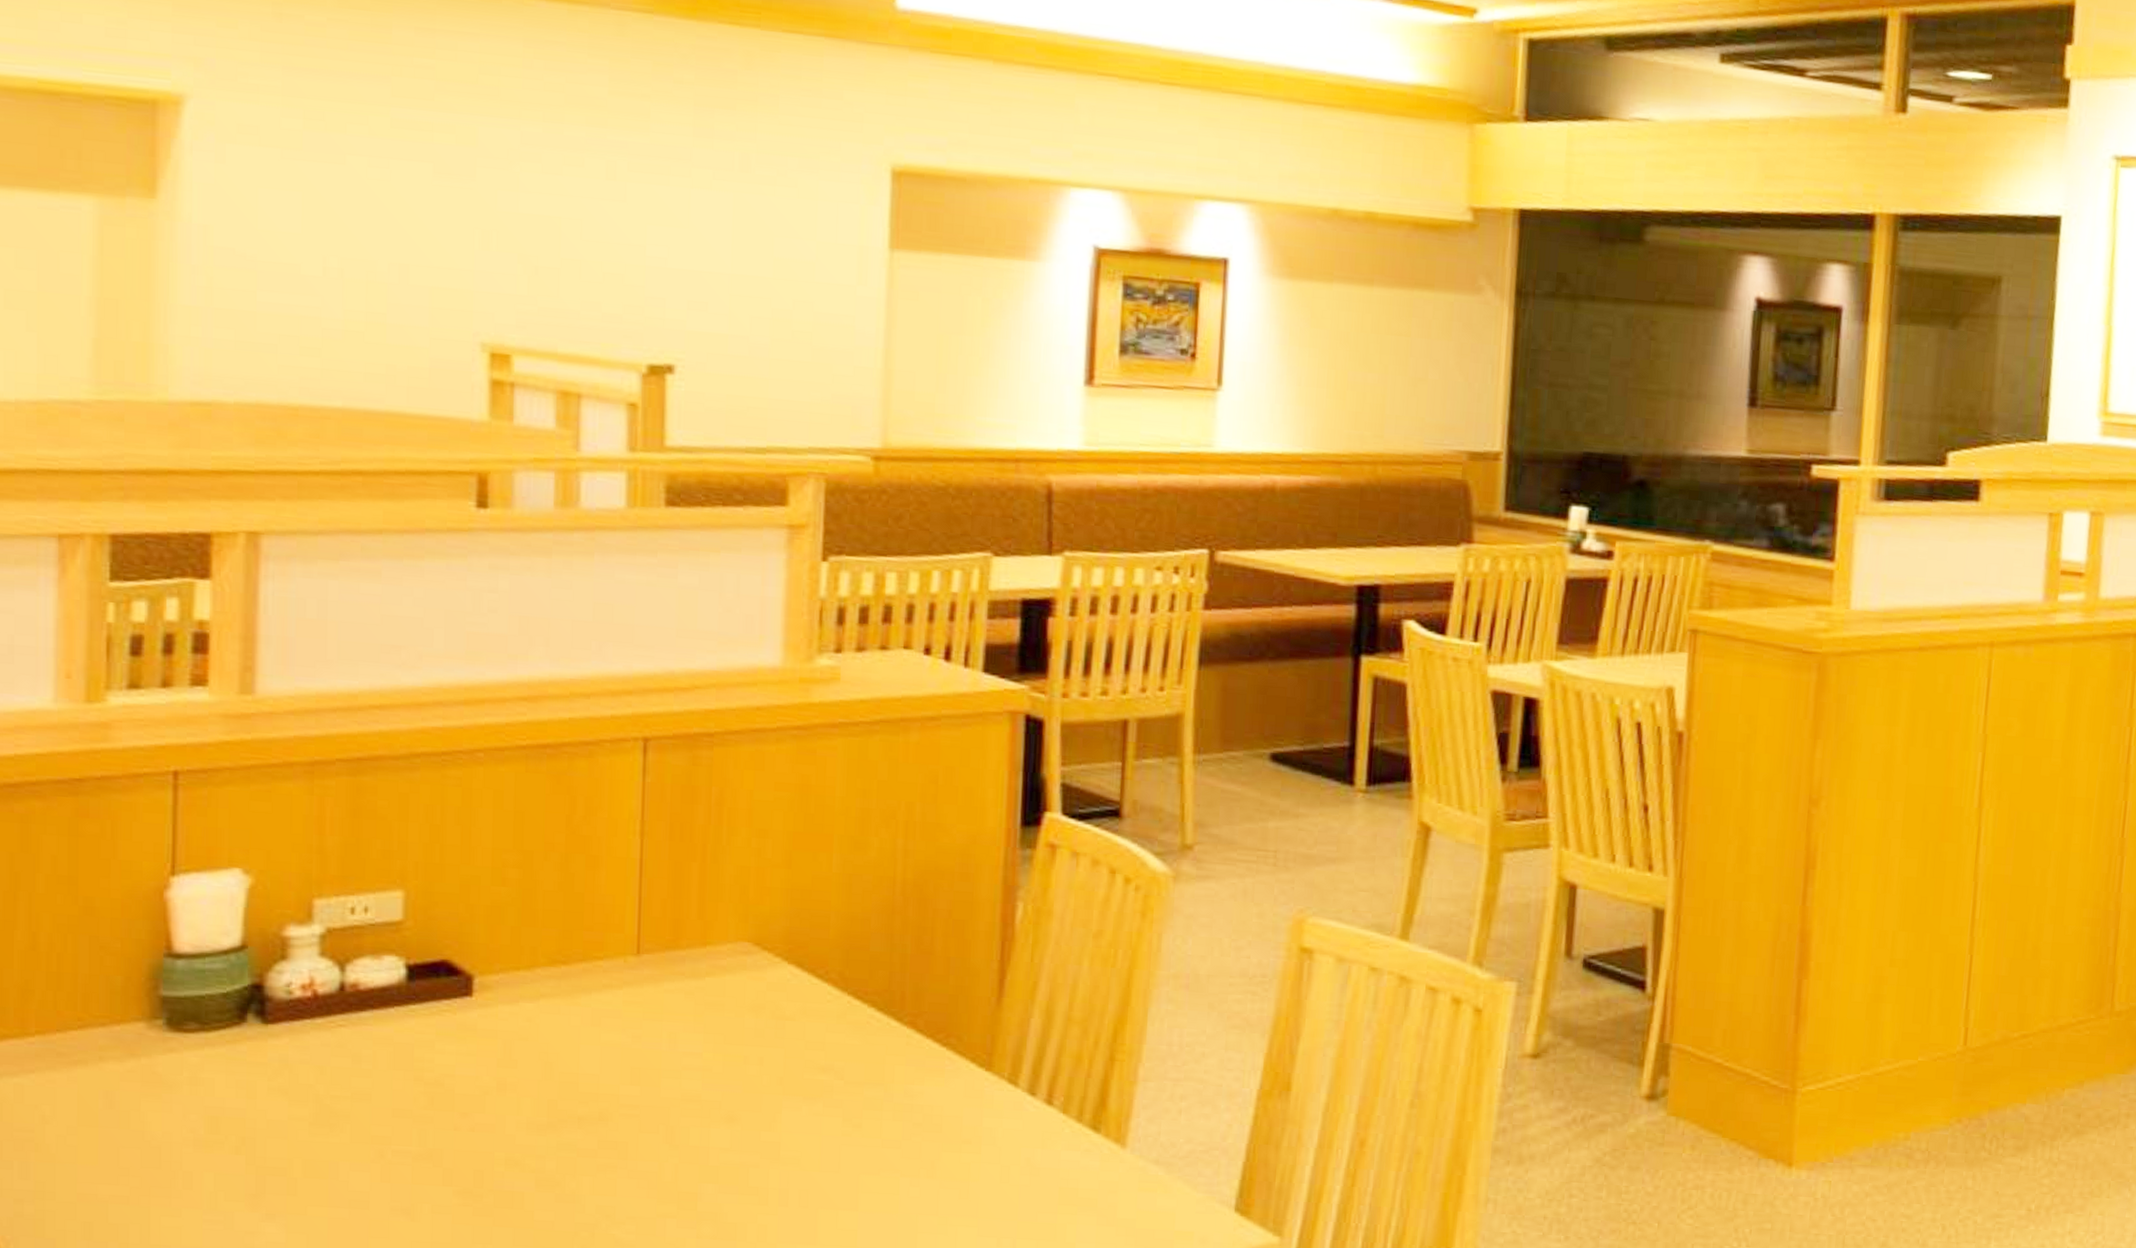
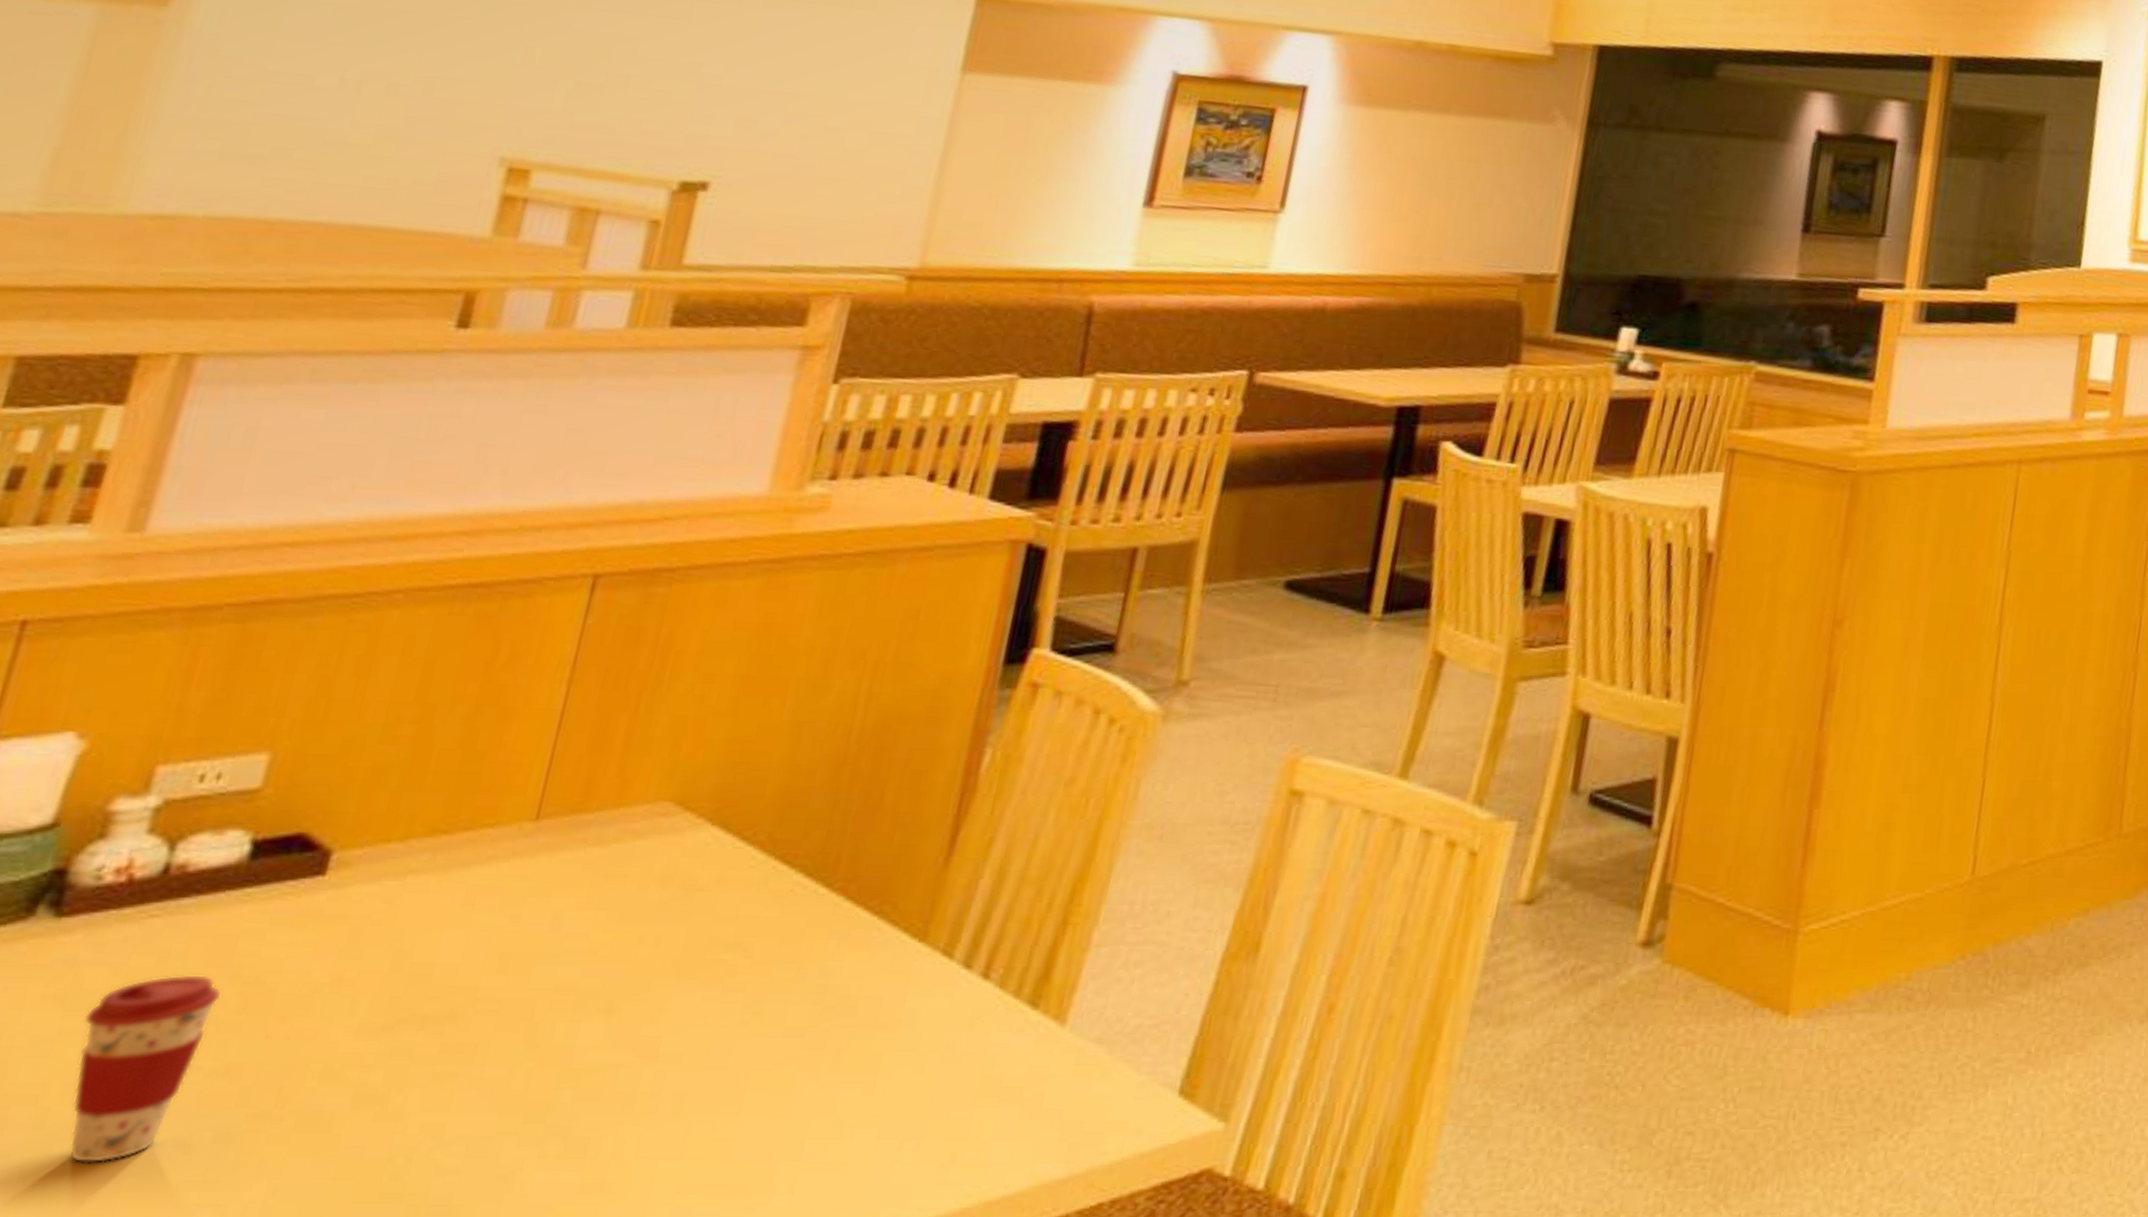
coffee cup: none [306,1075,409,1225] -> present [69,974,221,1164]

